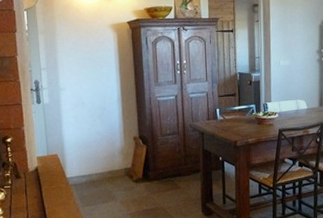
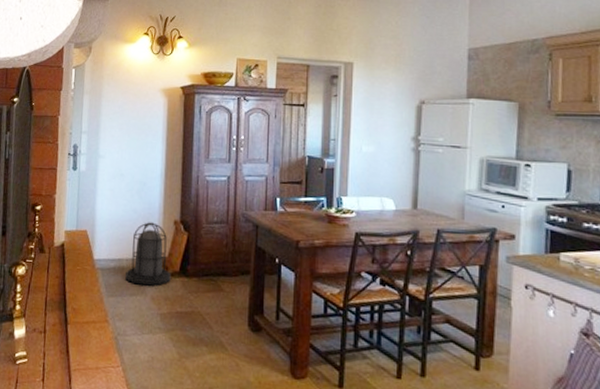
lantern: none [97,140,136,193] -> present [125,222,171,286]

